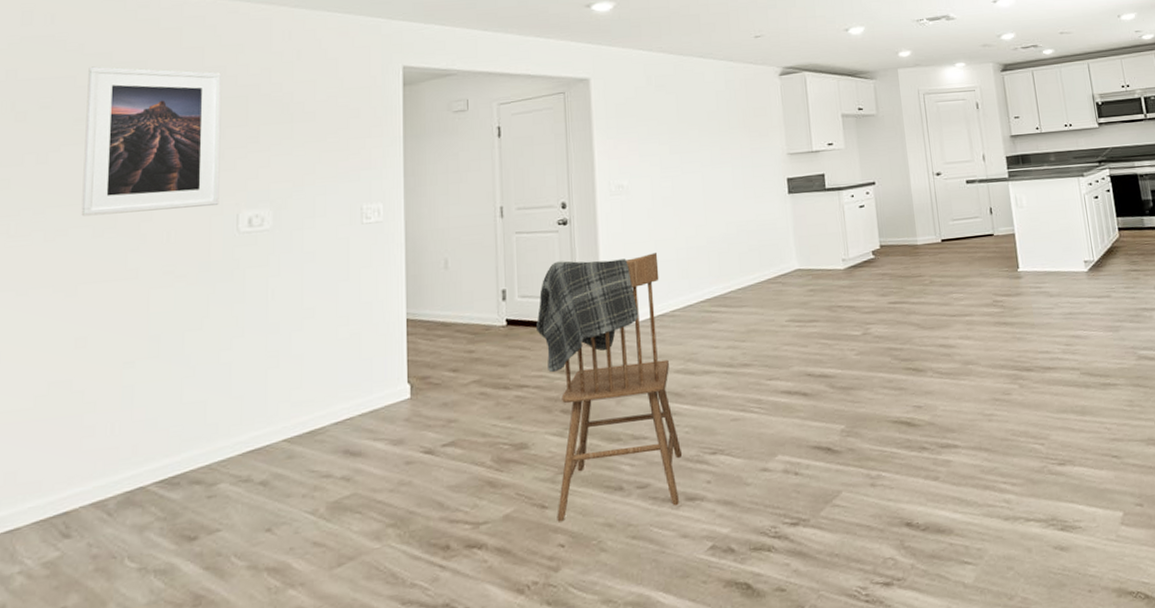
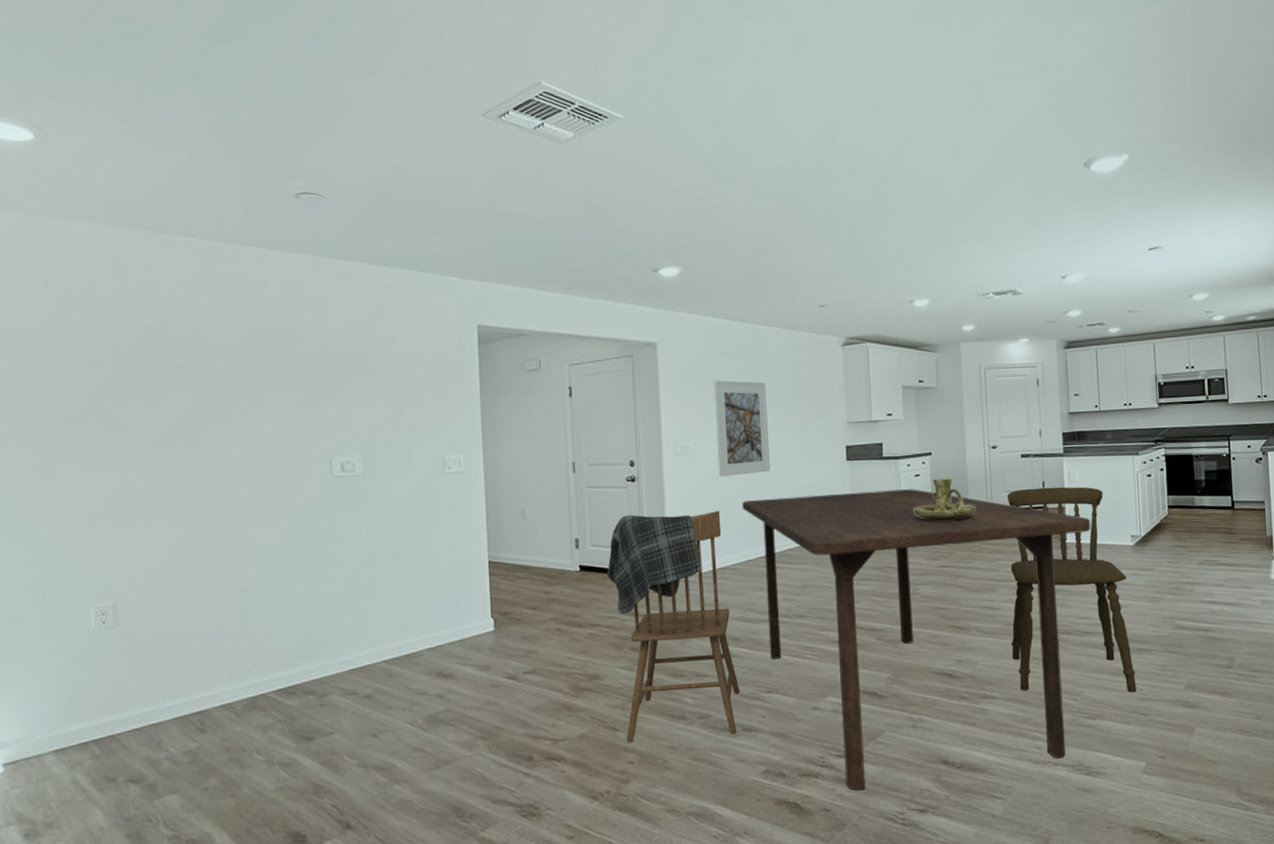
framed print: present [81,66,222,217] -> none [184,316,313,457]
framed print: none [649,114,709,216] -> present [714,380,770,477]
dining table: none [681,221,1043,564] -> present [742,489,1091,790]
candle holder: none [860,207,924,254] -> present [913,477,975,521]
dining chair: none [955,211,1106,437] -> present [1008,486,1137,693]

